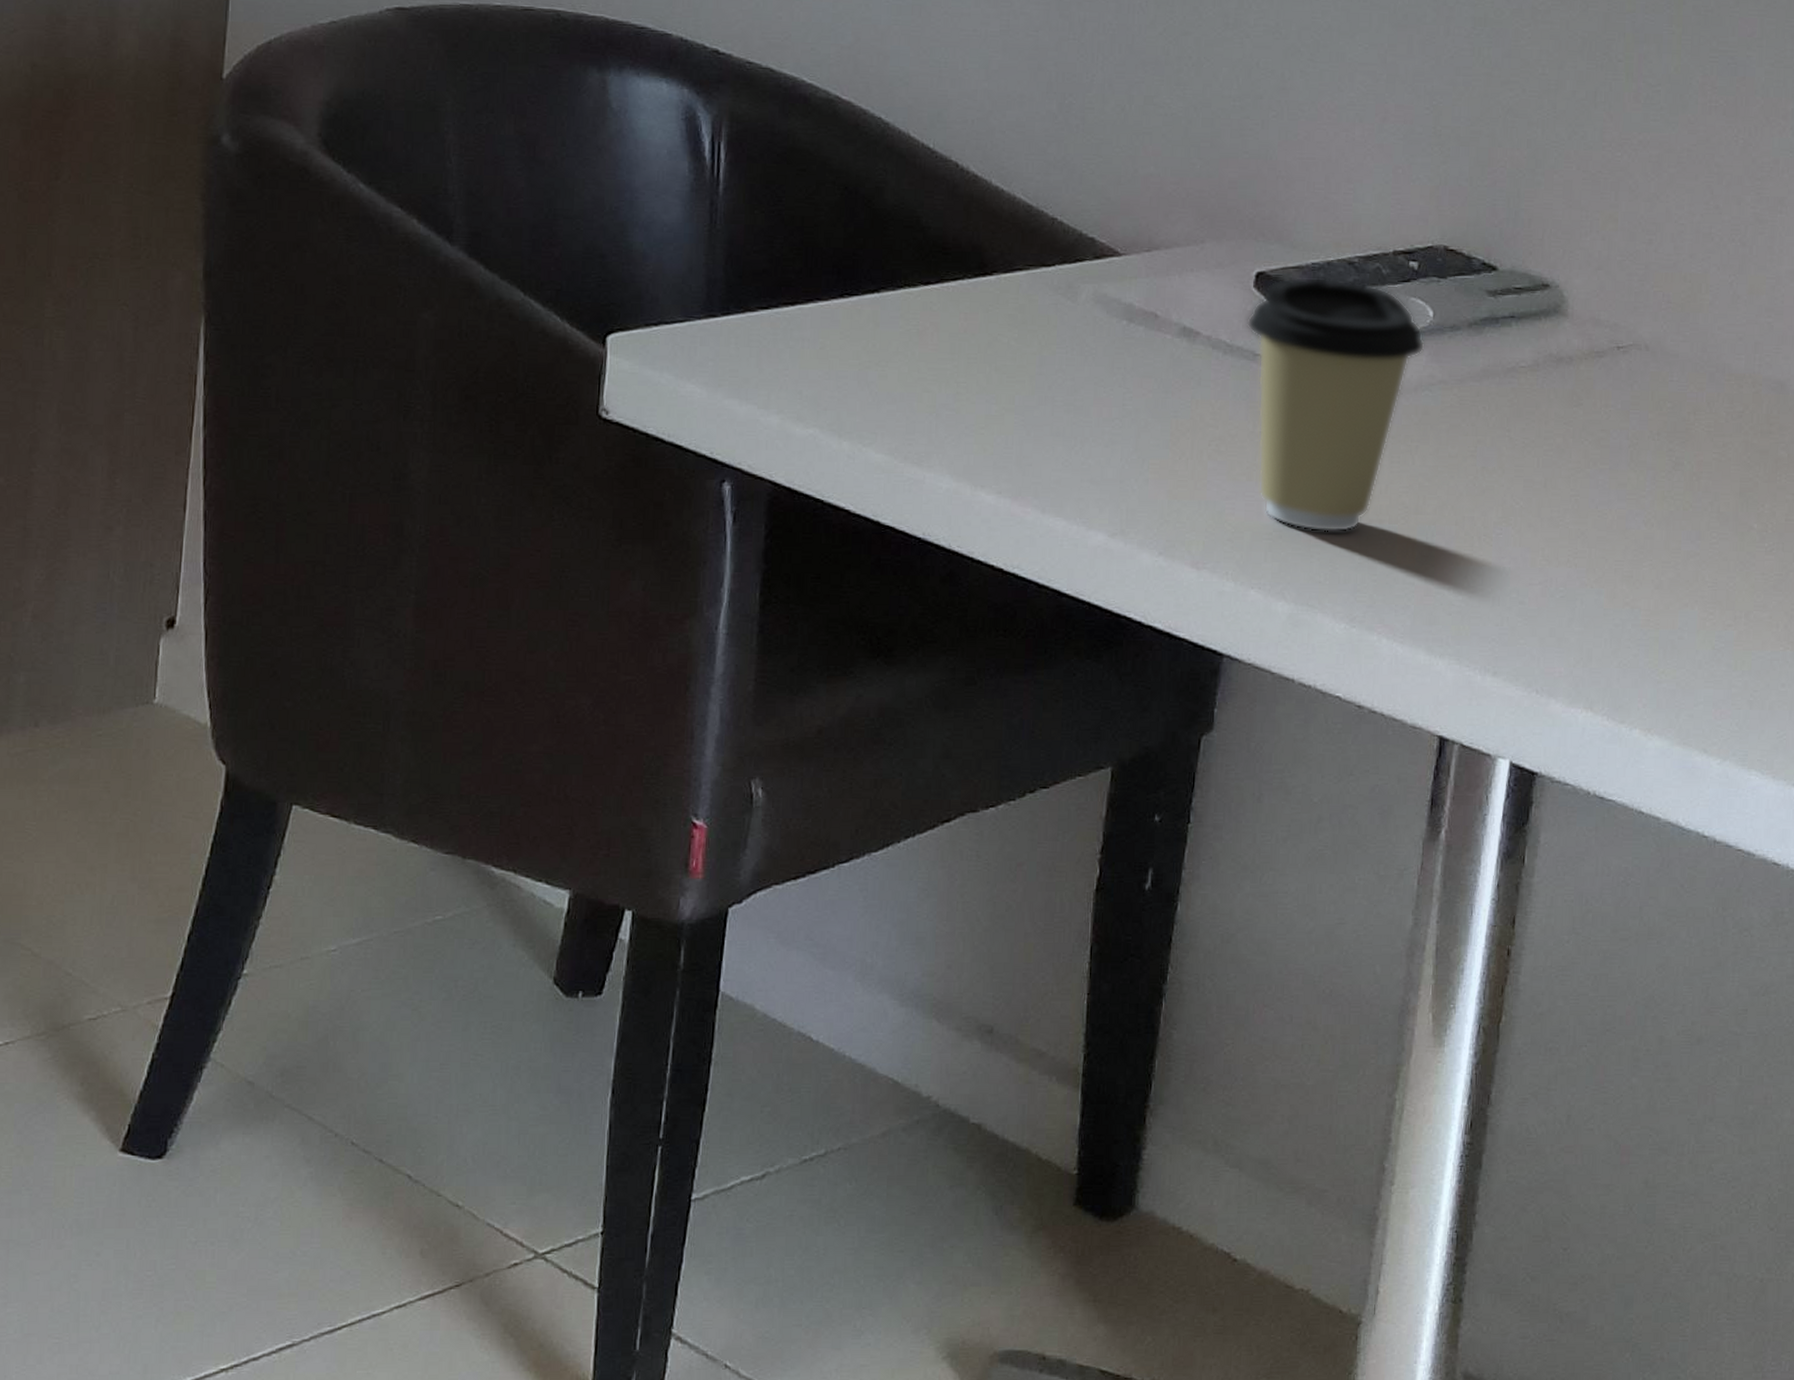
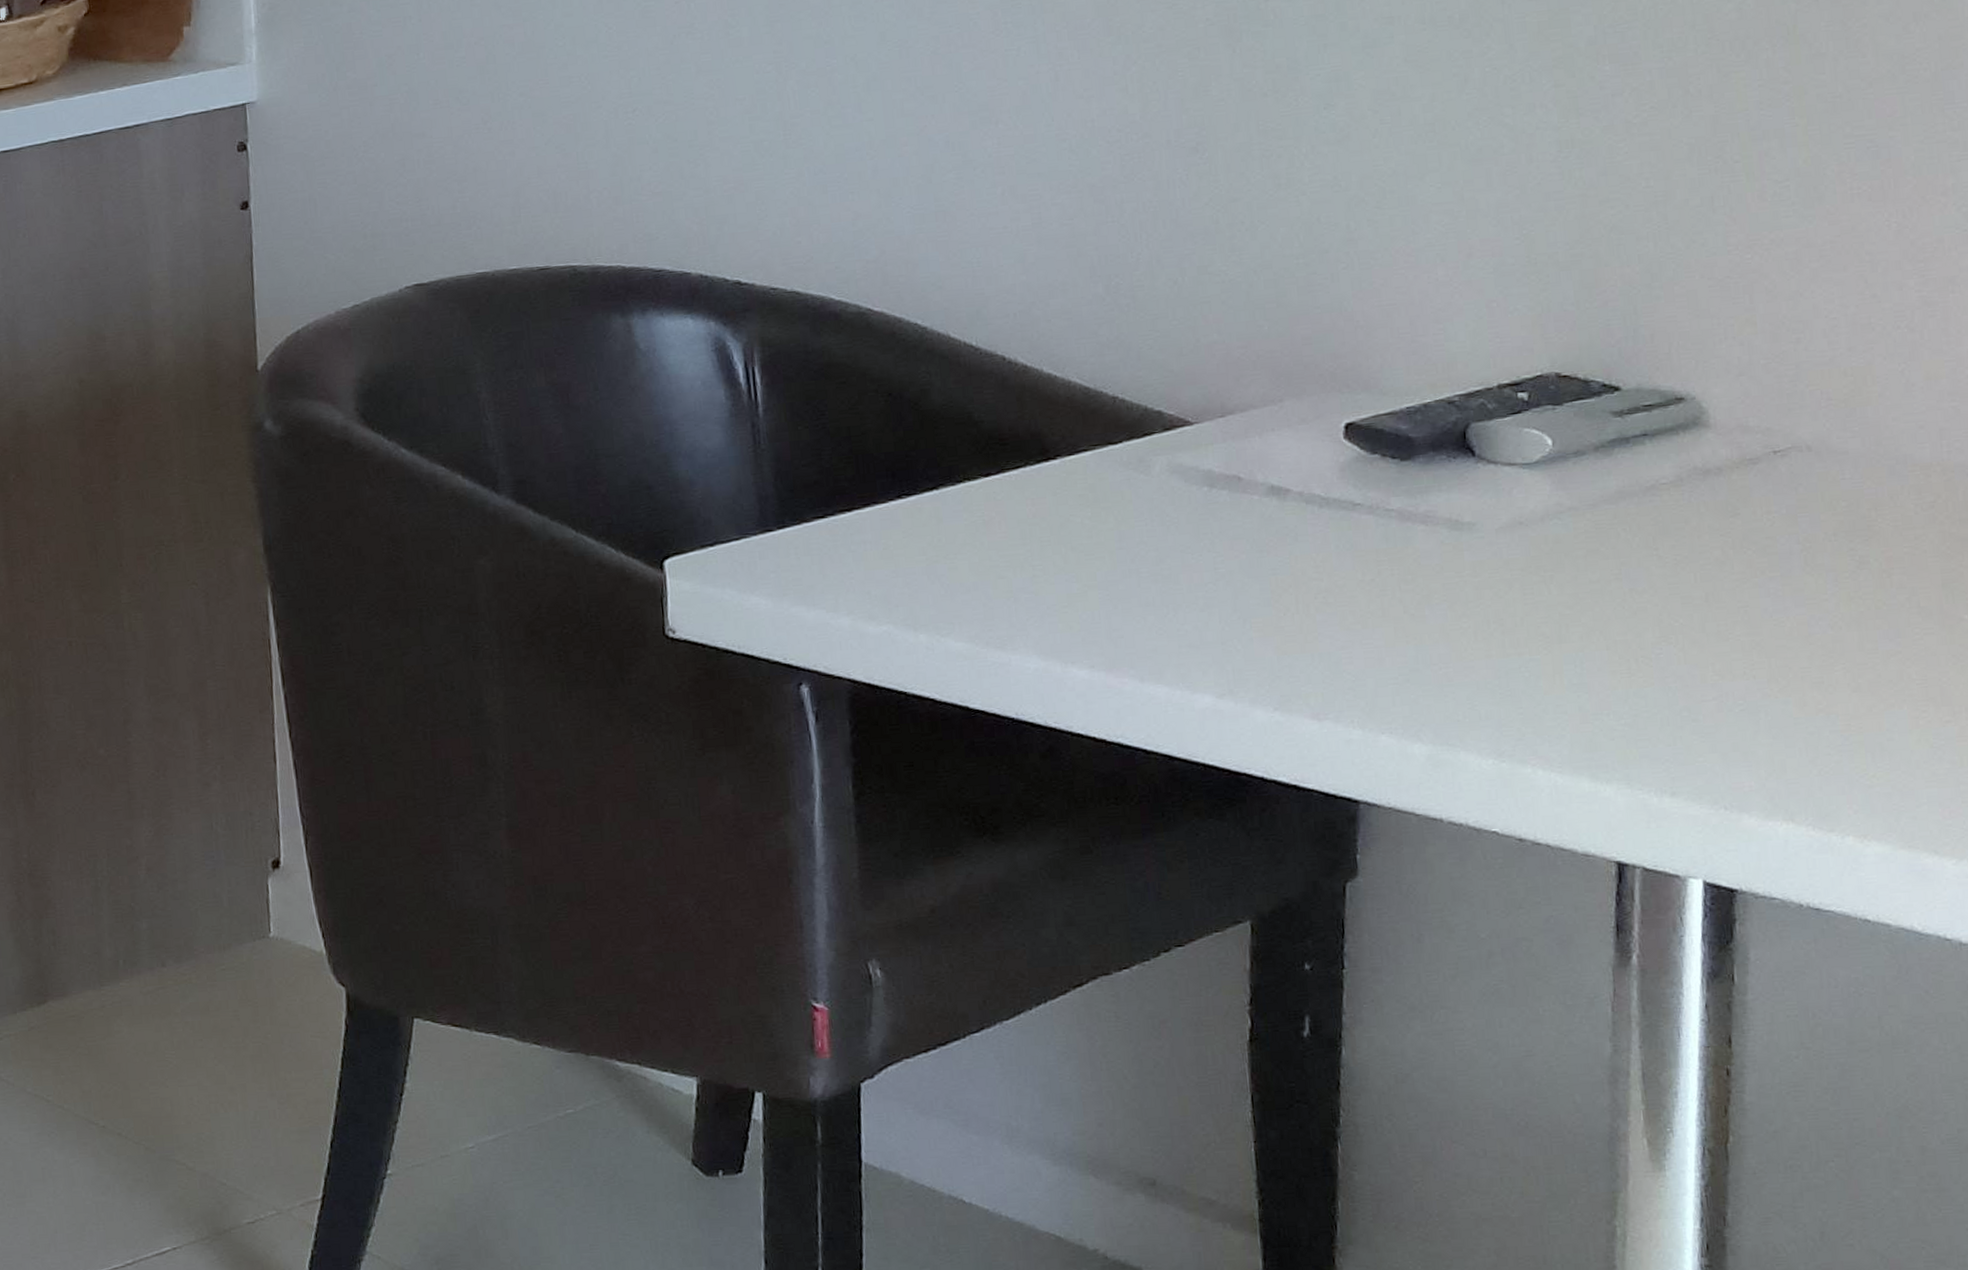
coffee cup: present [1247,276,1425,532] -> none [1341,419,1547,672]

